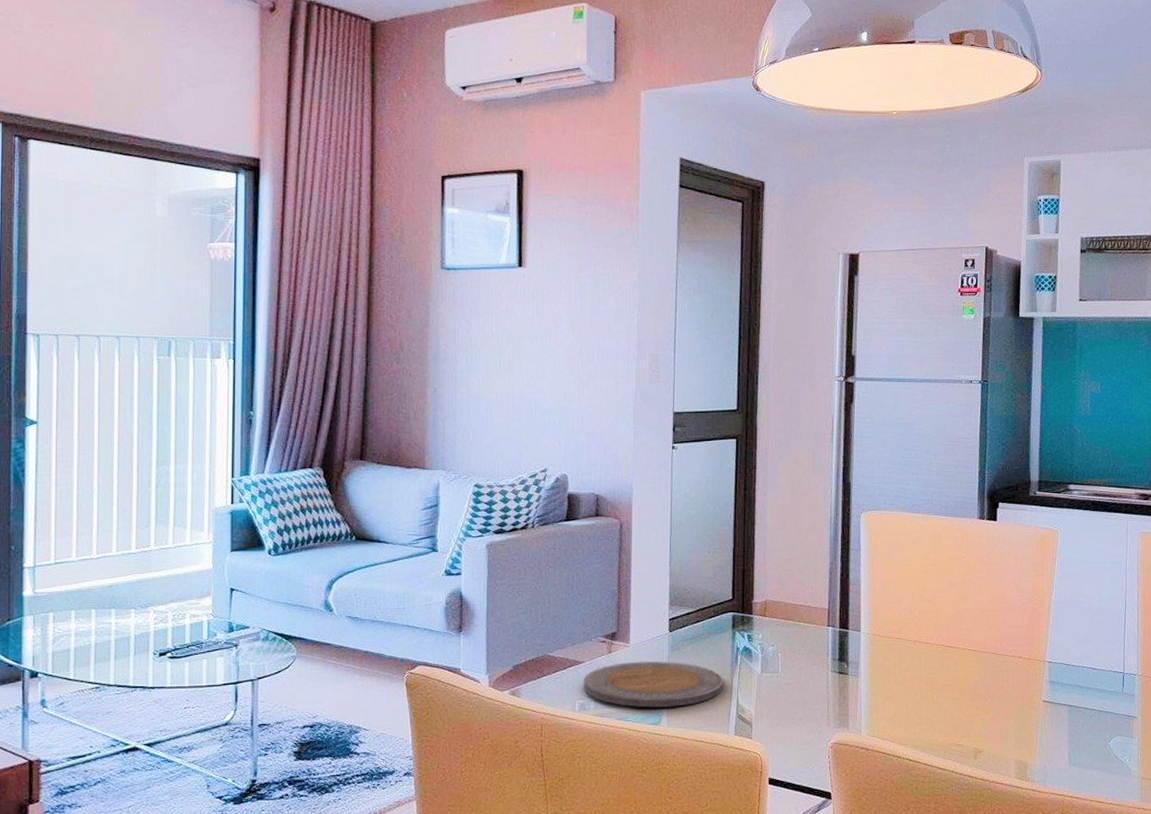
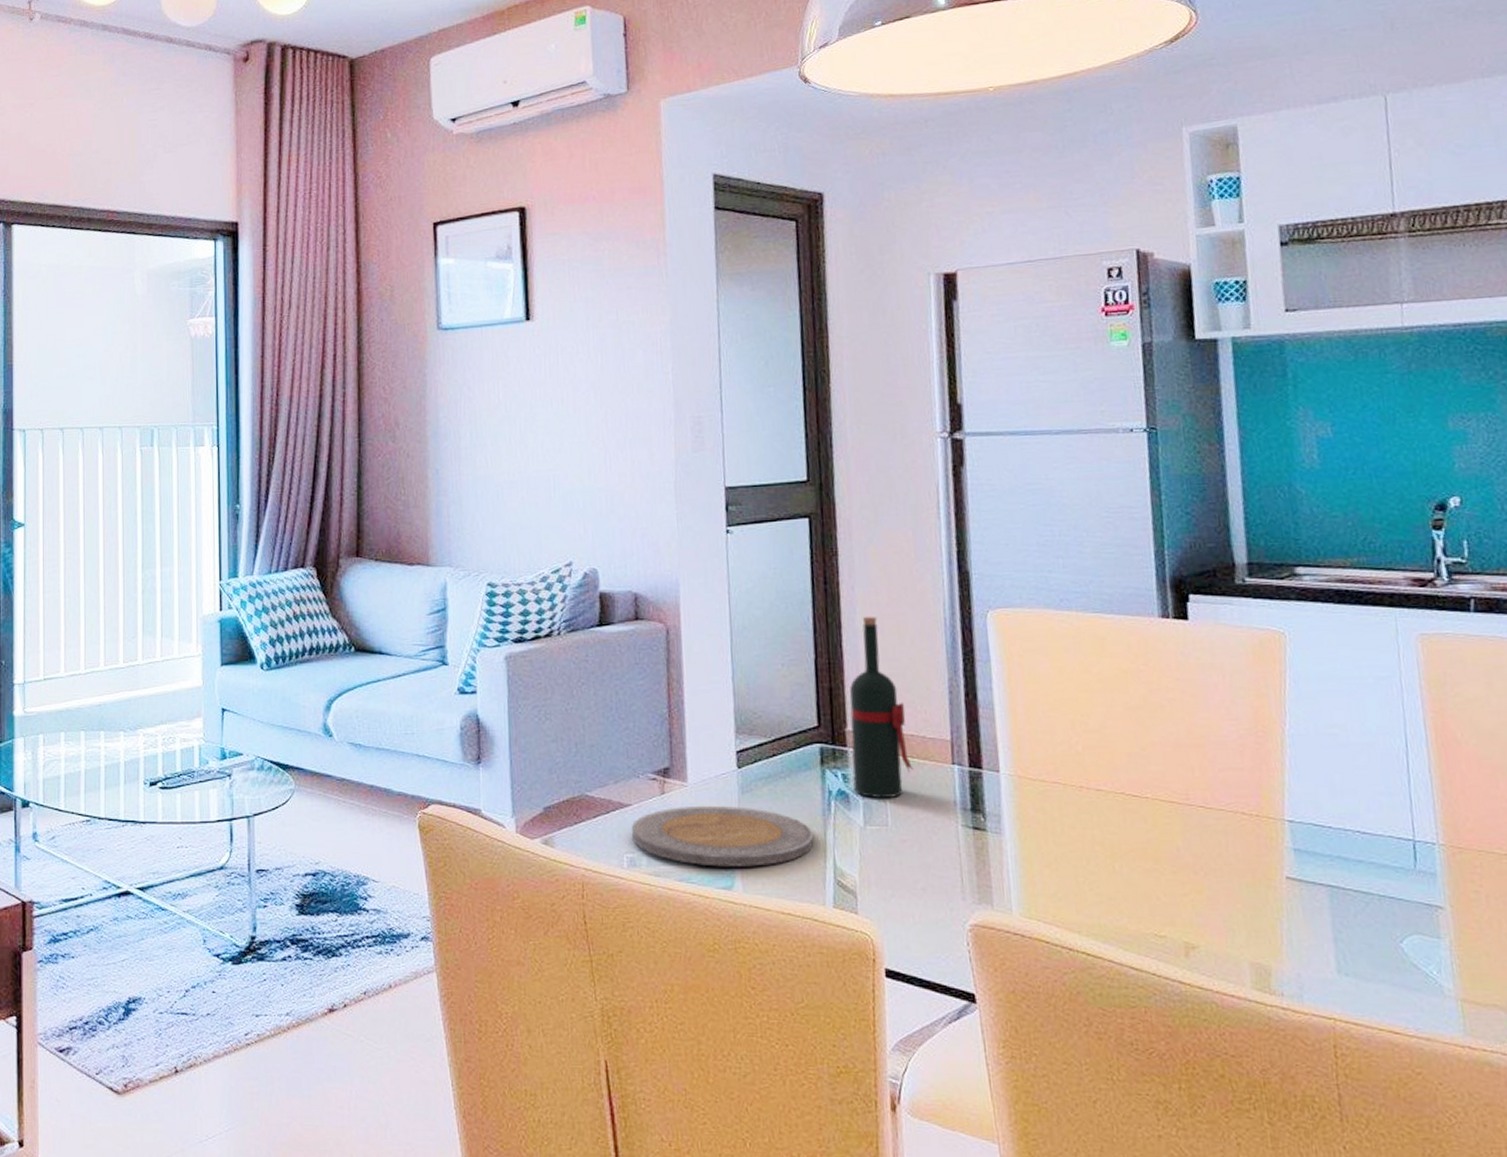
wine bottle: none [755,515,800,652] -> present [849,616,914,798]

